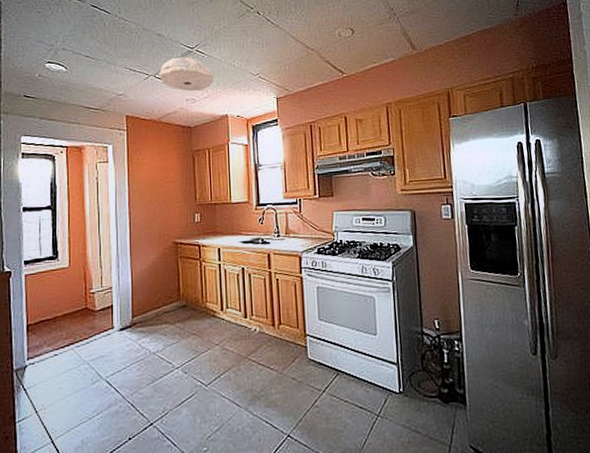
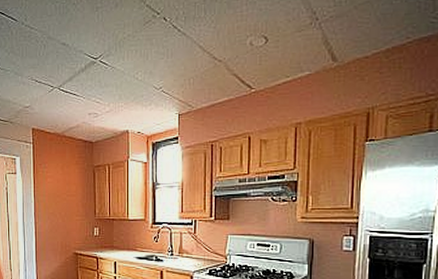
ceiling light: present [159,57,214,92] -> none [63,68,116,106]

